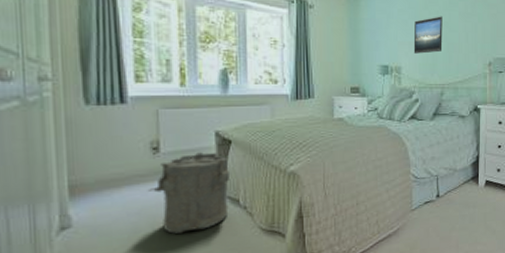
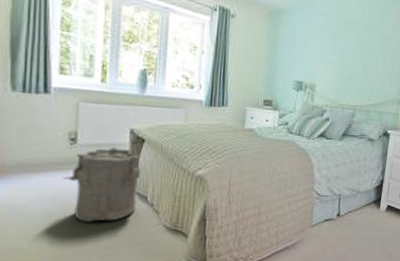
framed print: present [413,16,443,54] -> none [329,37,362,74]

